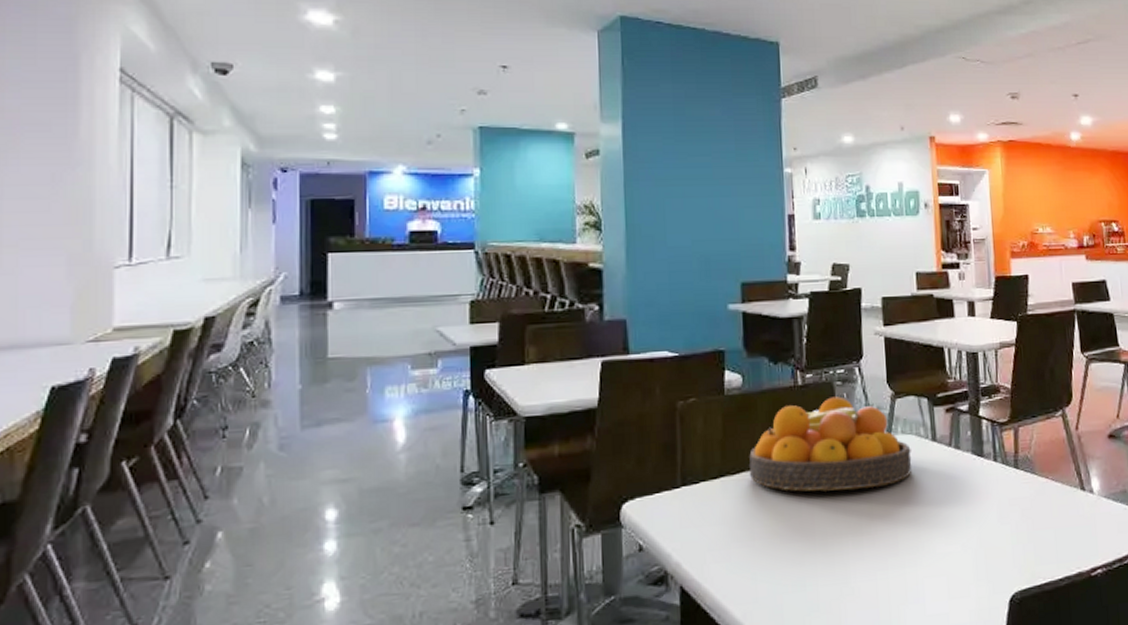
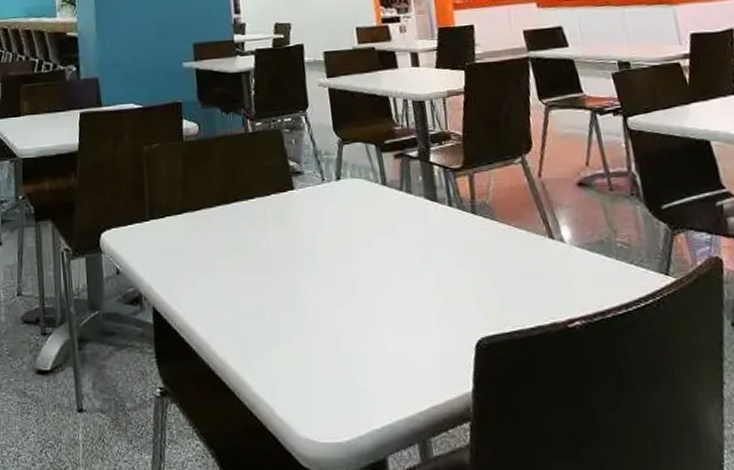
fruit bowl: present [749,396,912,492] -> none [208,143,363,229]

